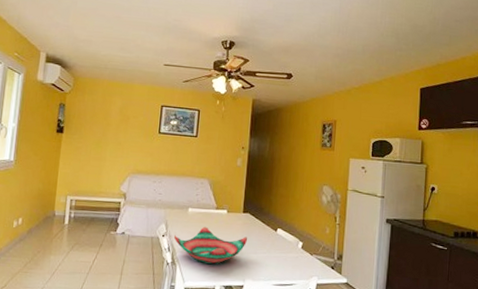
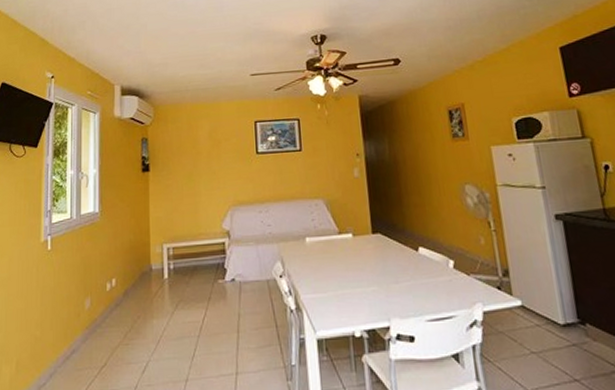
decorative bowl: present [173,226,248,265] -> none [293,257,385,305]

